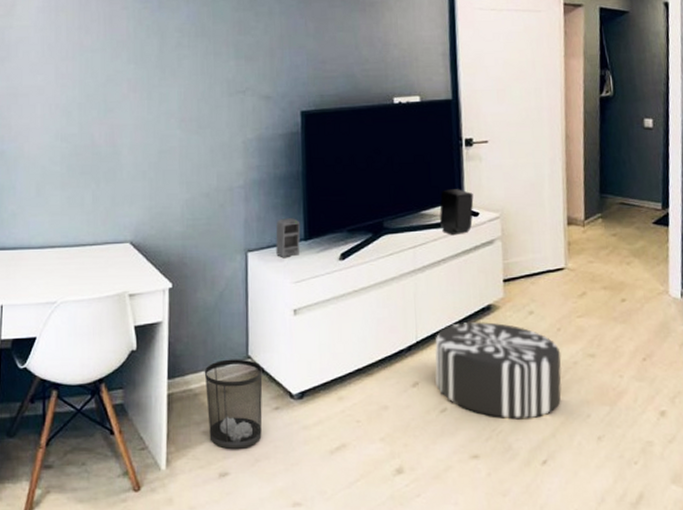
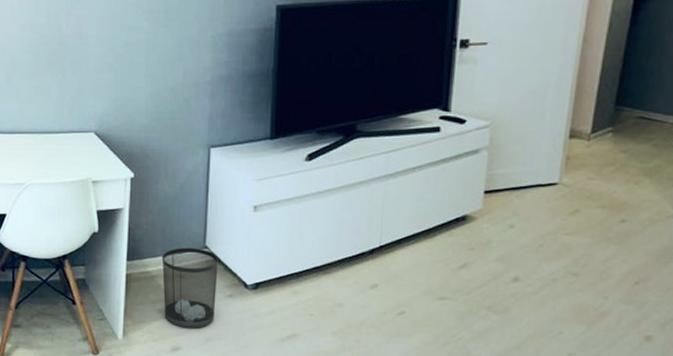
speaker: present [275,218,301,258] -> none [240,116,267,156]
pouf: present [434,321,562,420] -> none [396,230,540,330]
speaker: present [439,189,474,236] -> none [419,94,462,143]

